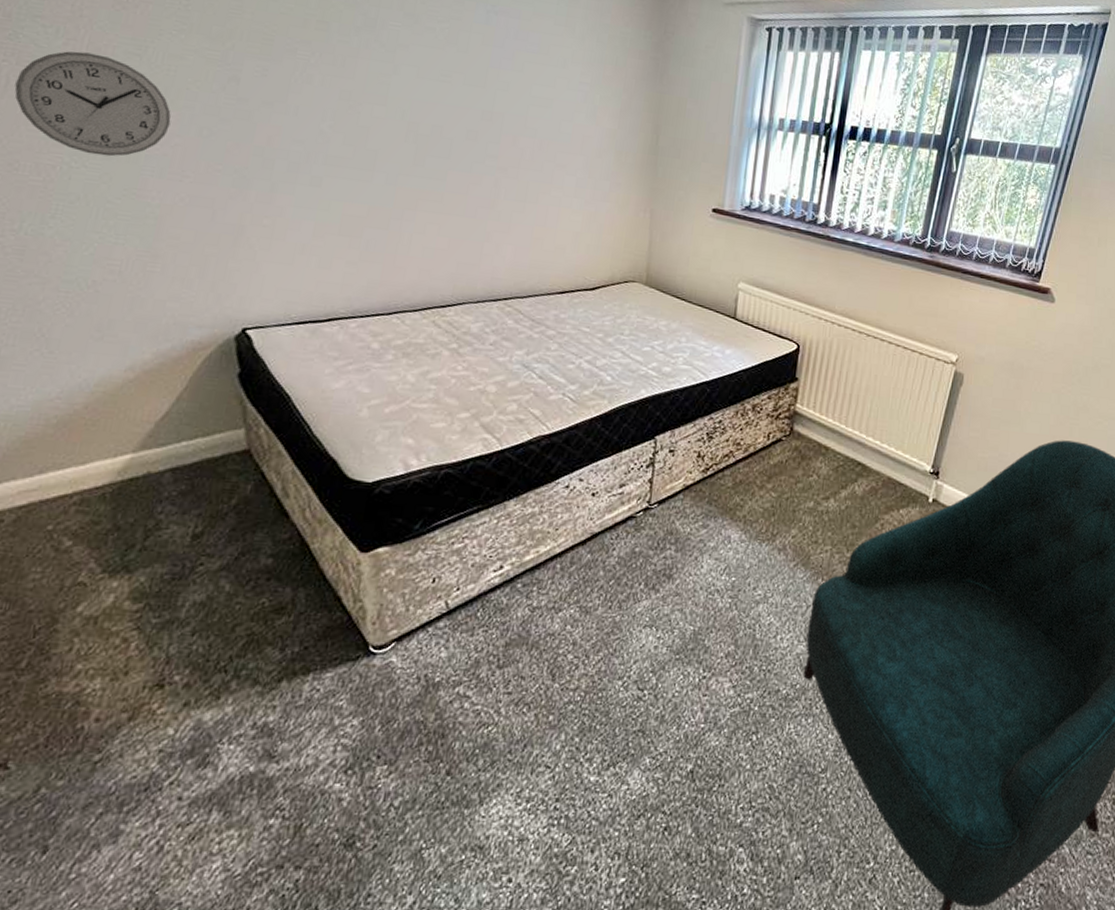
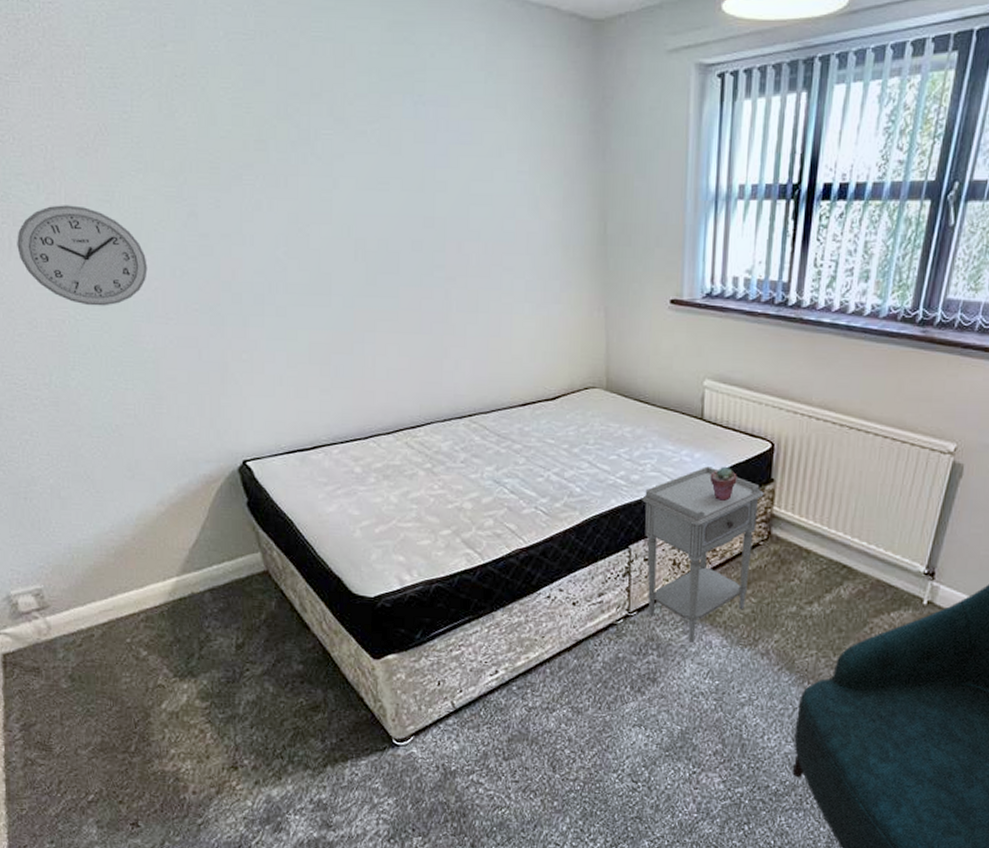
nightstand: none [669,362,789,537] -> present [641,466,764,642]
potted succulent: none [738,363,765,396] -> present [709,466,737,501]

